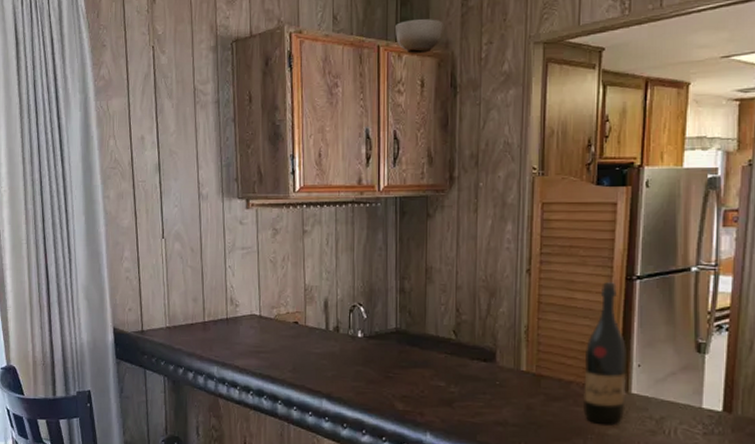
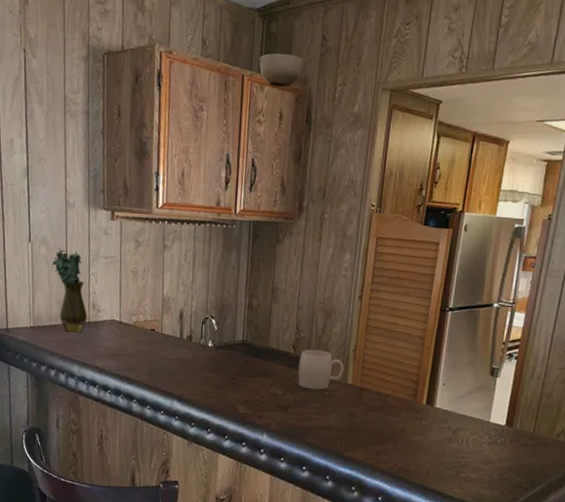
vase: none [187,241,225,330] -> present [53,247,88,333]
mug: none [461,333,515,380] -> present [297,349,344,391]
wine bottle: present [582,282,628,425] -> none [395,311,436,433]

